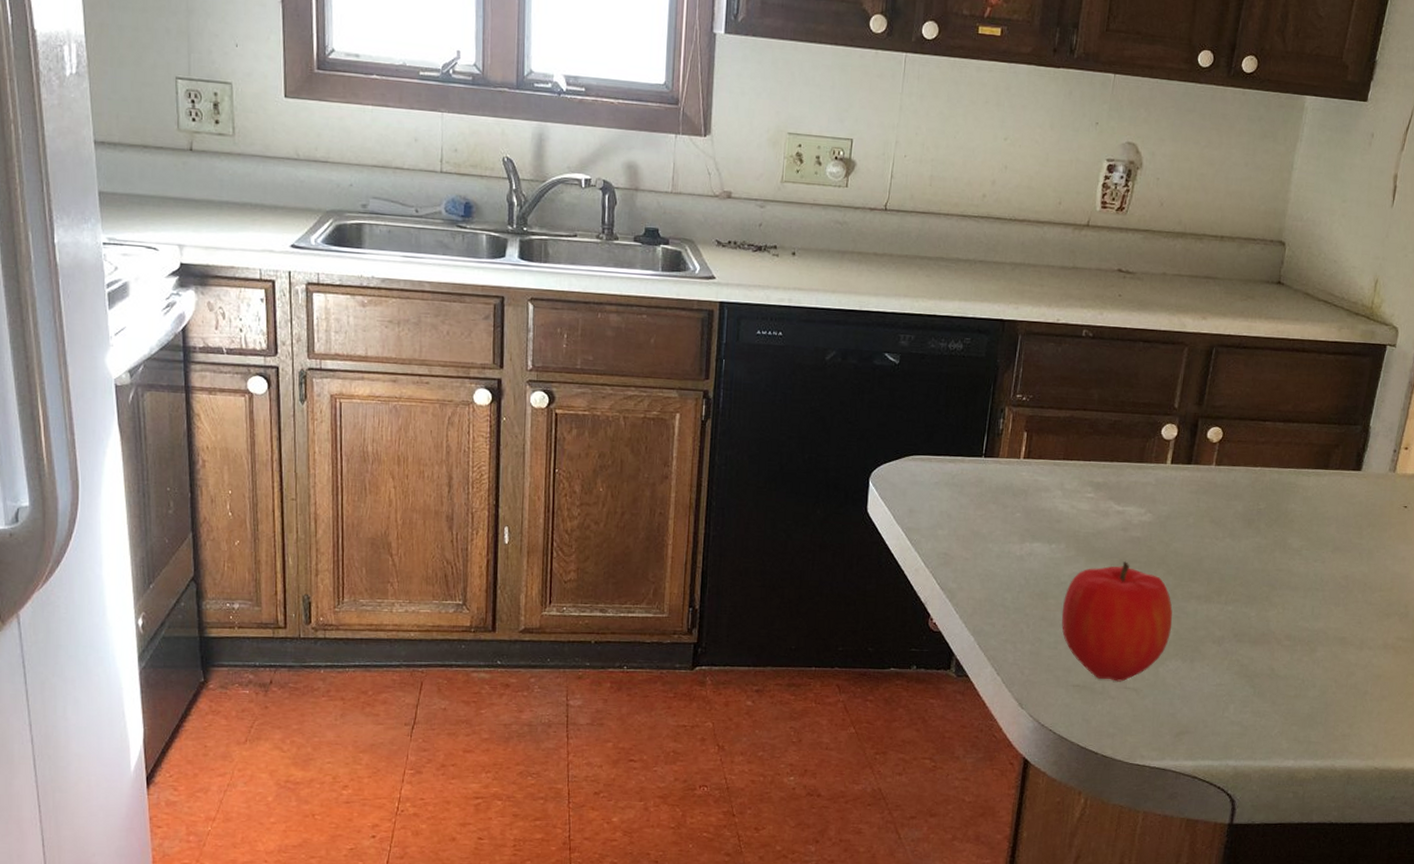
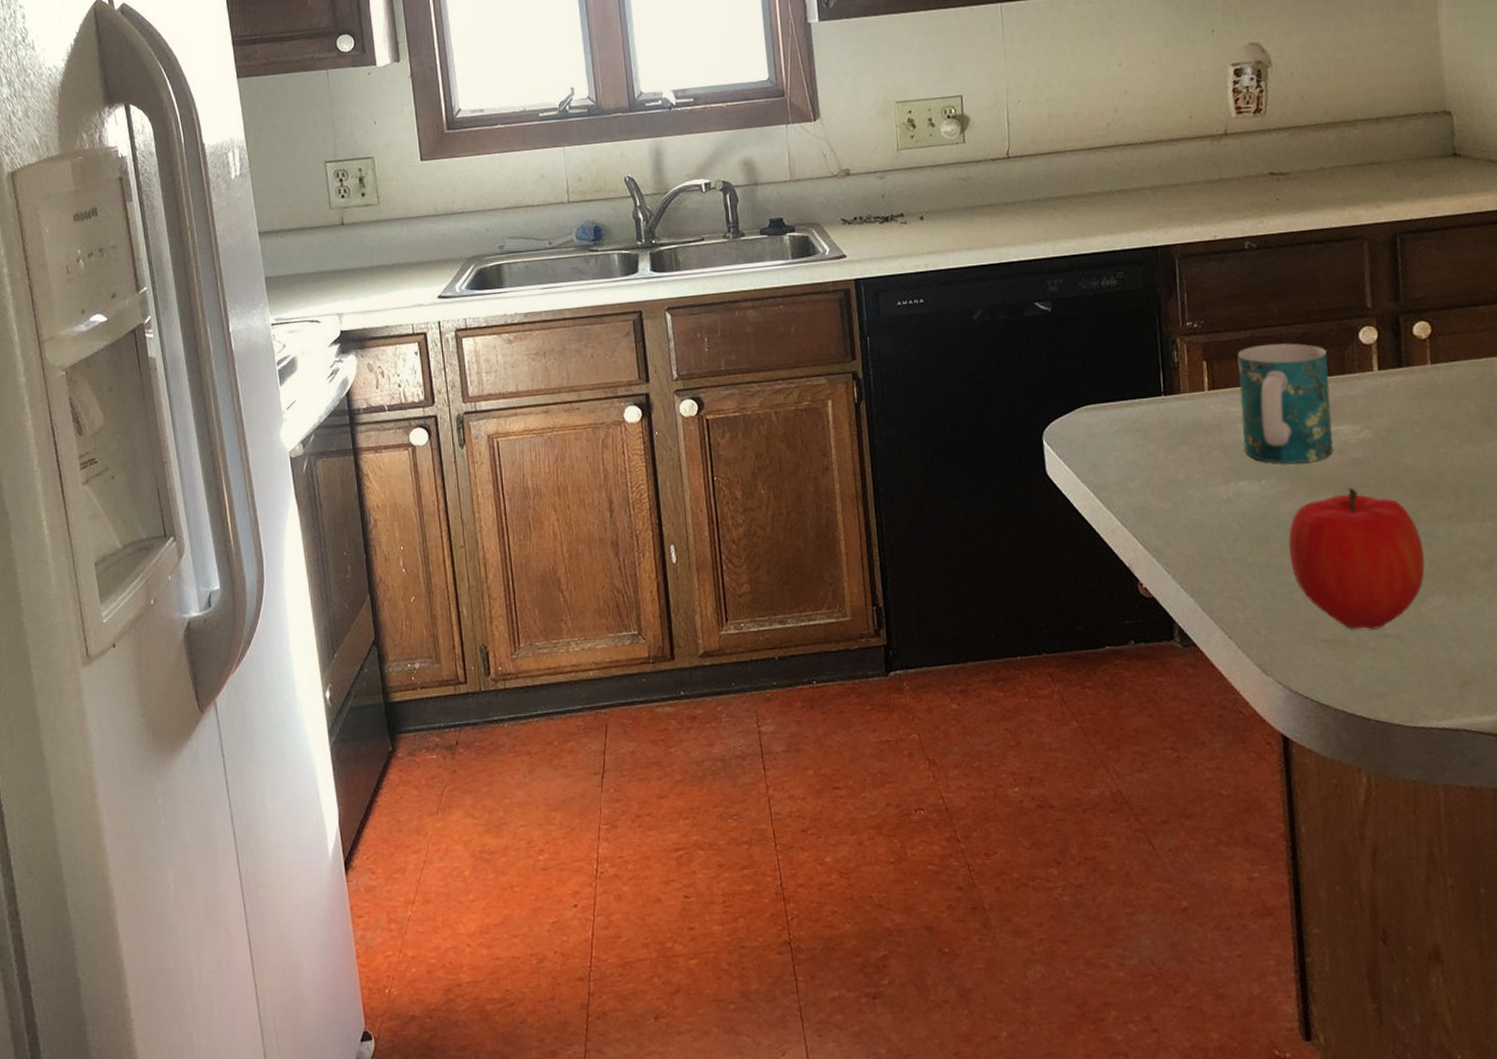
mug: none [1044,425,1131,535] -> present [1237,343,1334,464]

